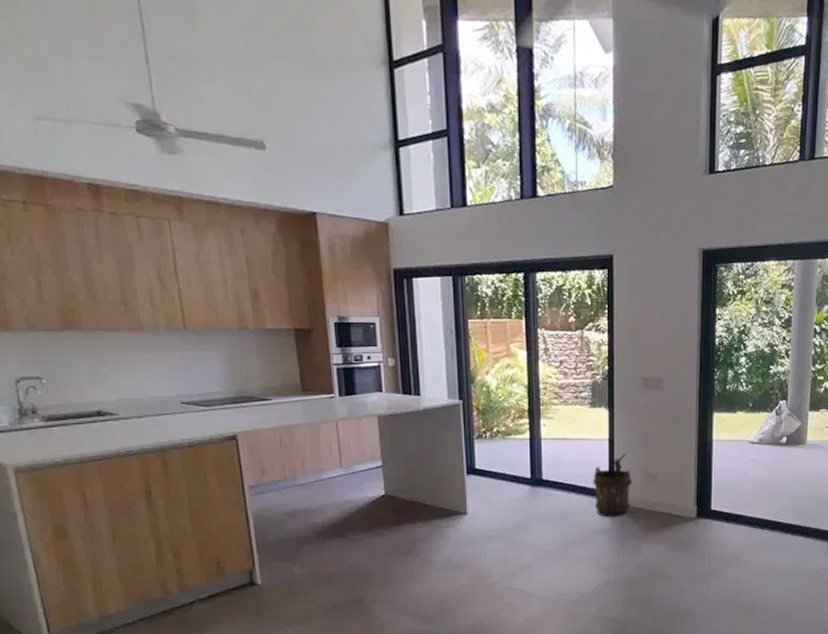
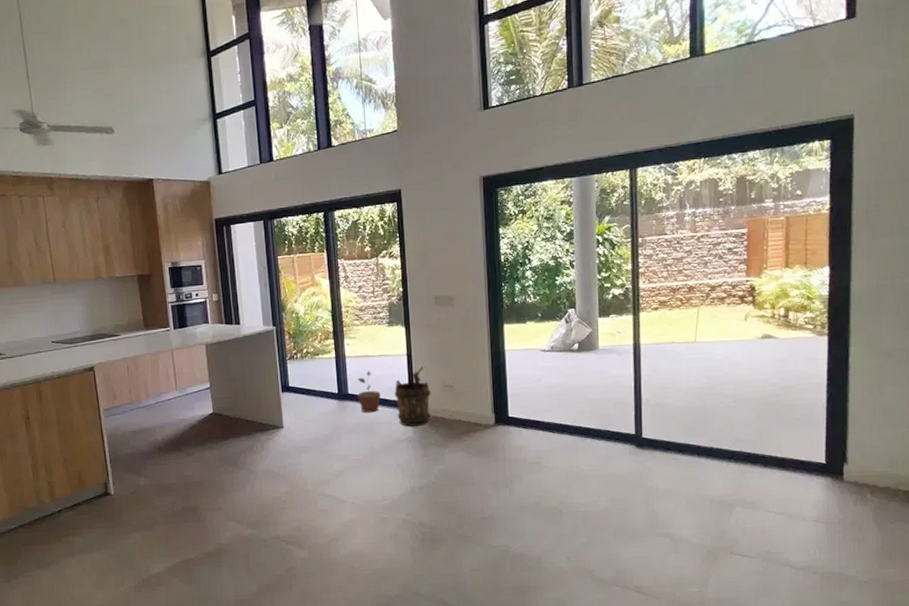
potted plant: none [552,455,578,501] -> present [357,370,381,413]

